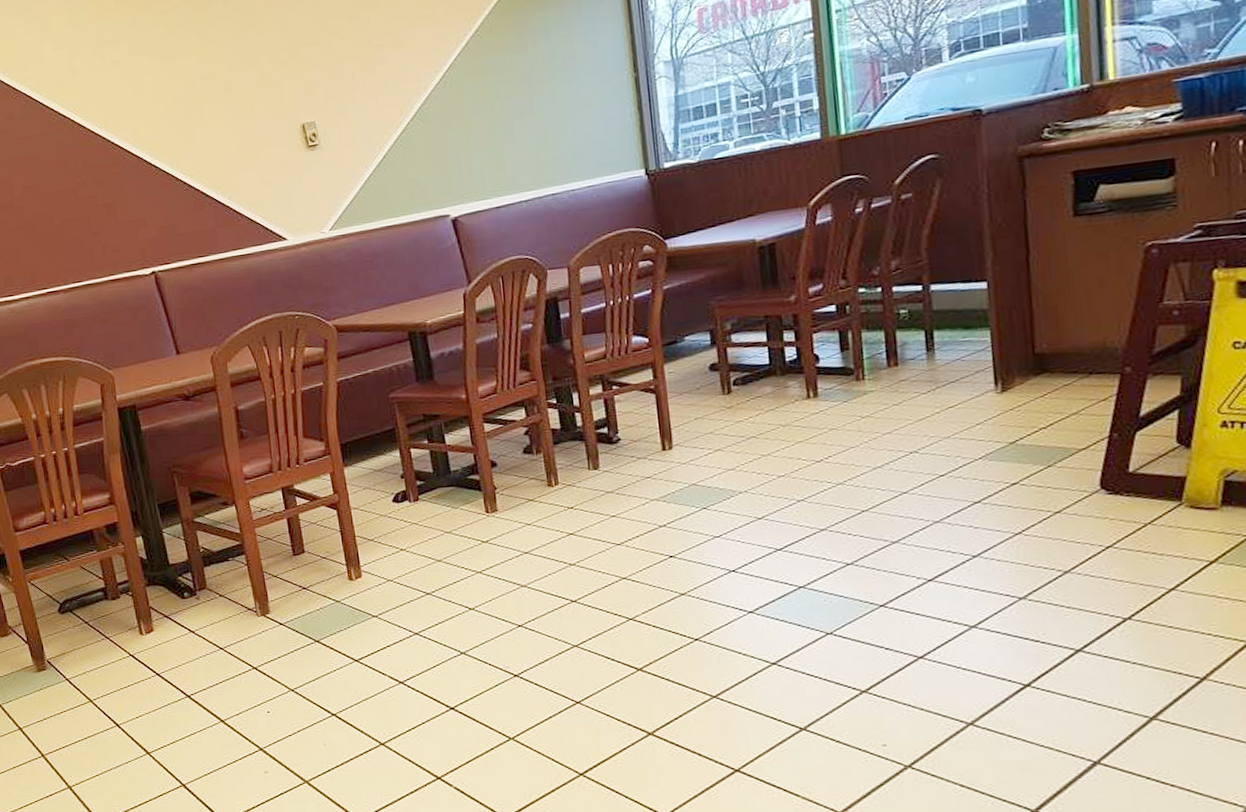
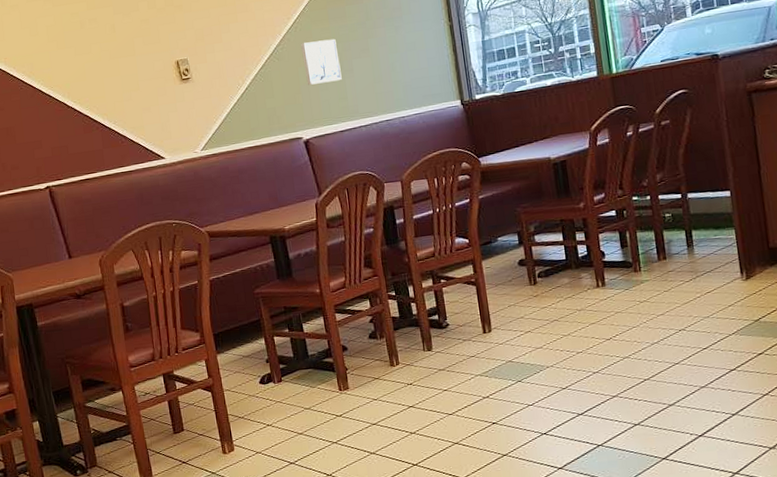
wall art: none [450,95,499,152] -> present [301,38,342,85]

